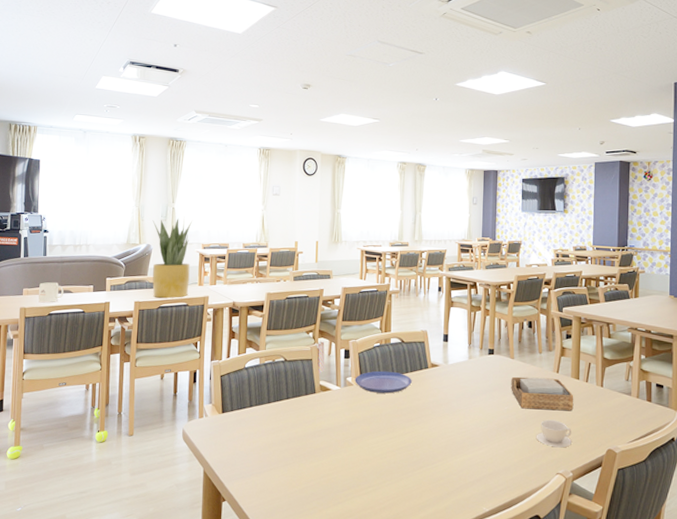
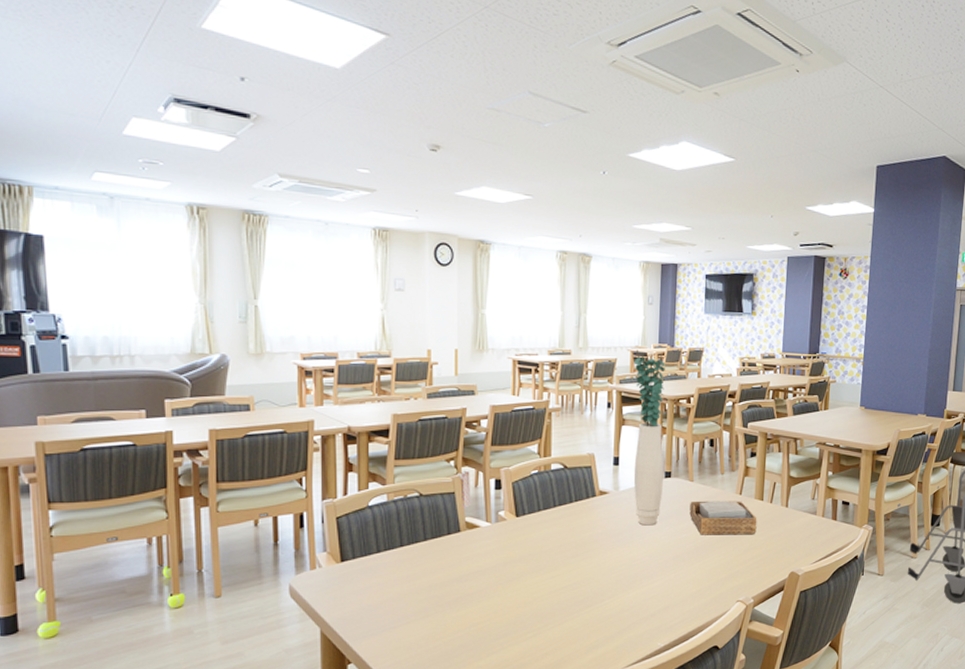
mug: present [38,282,64,303] -> none [61,406,102,435]
planter: present [152,217,192,298] -> none [226,318,286,425]
plate: present [355,370,412,394] -> none [508,502,577,528]
vase: none [461,242,488,397] -> present [633,349,665,526]
teacup: present [536,419,572,448] -> none [716,545,754,574]

